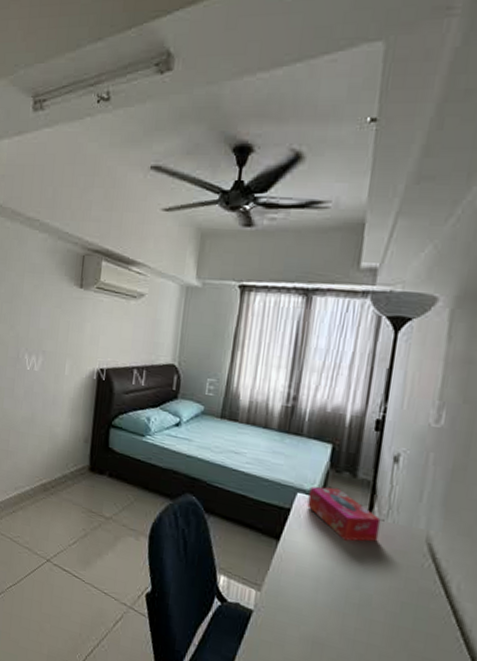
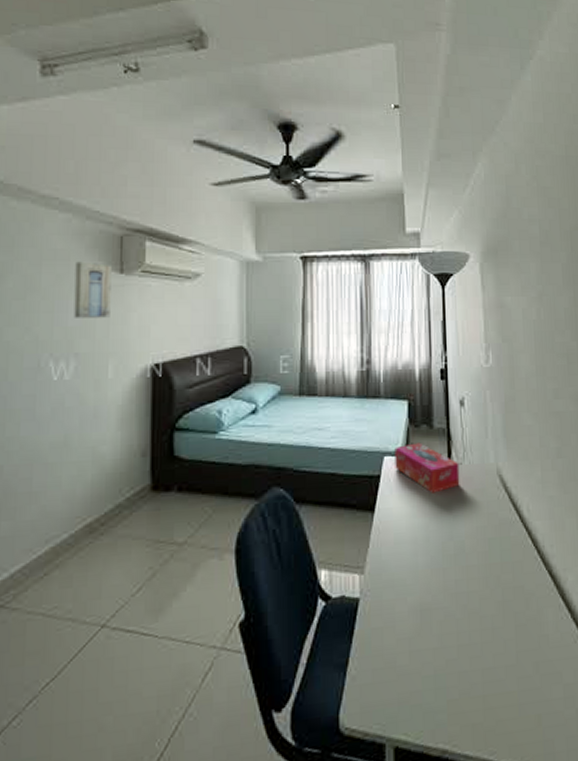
wall art: none [44,275,74,325] -> present [74,261,112,318]

